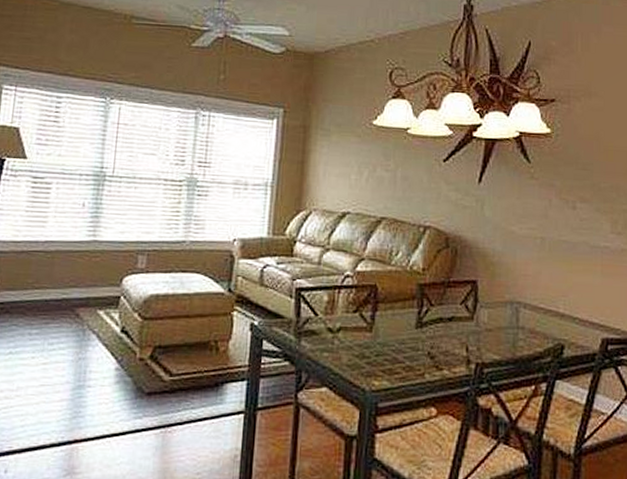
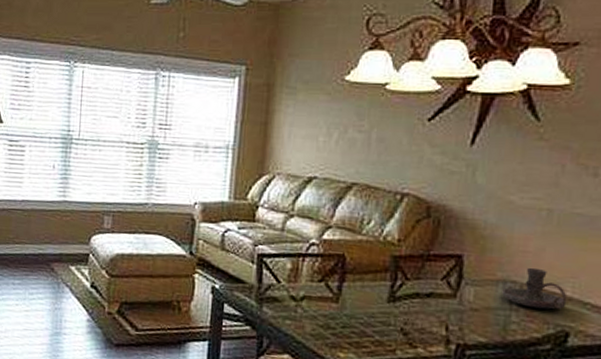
candle holder: none [510,289,561,326] -> present [502,267,567,310]

